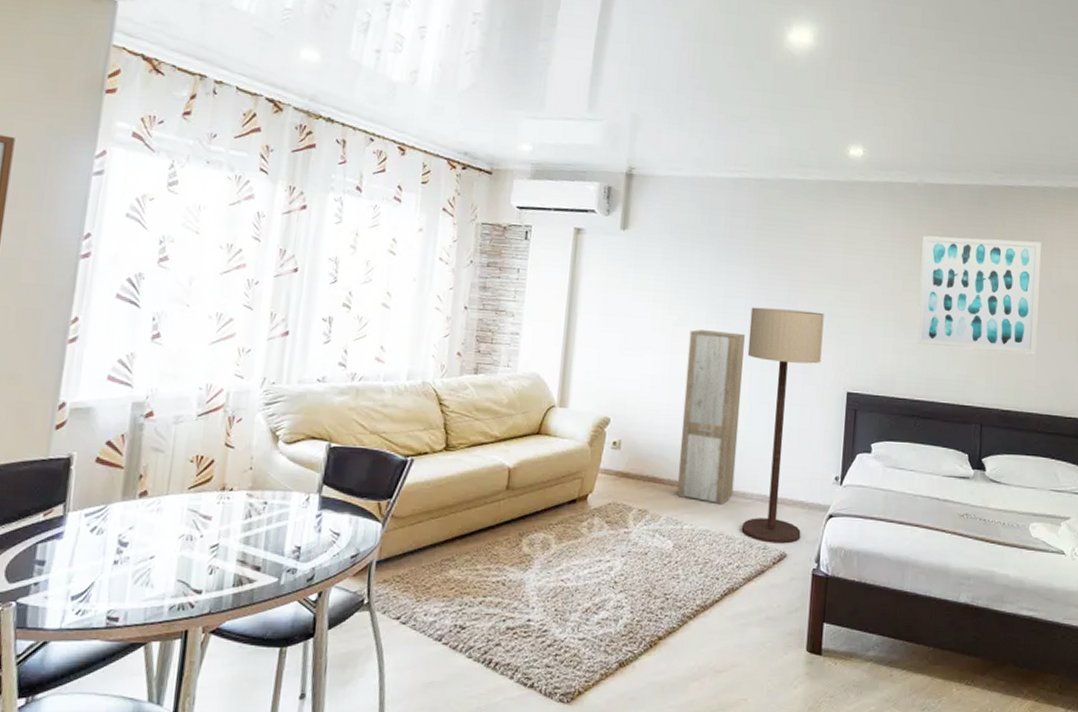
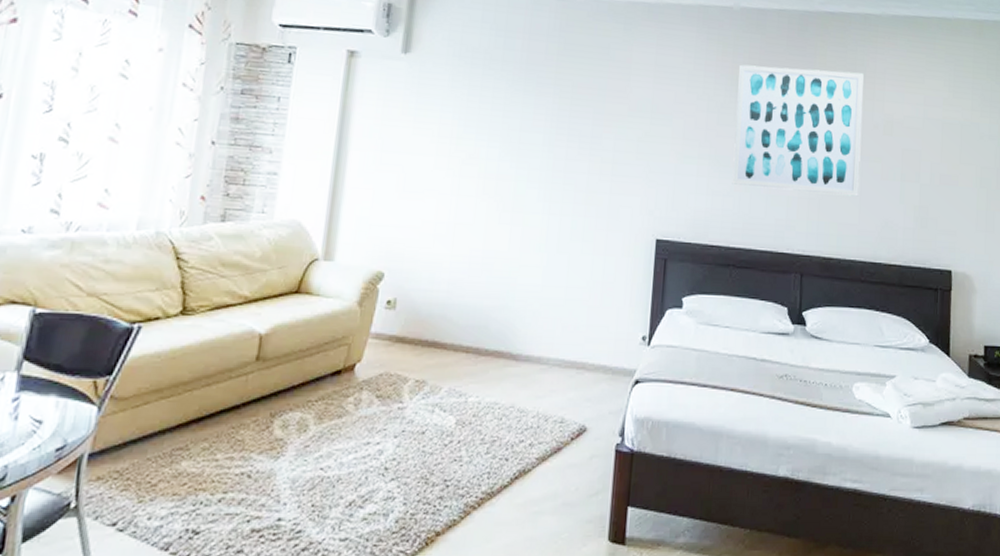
cabinet: present [676,329,745,505] -> none [460,168,542,372]
floor lamp: present [741,307,824,544] -> none [535,142,632,416]

